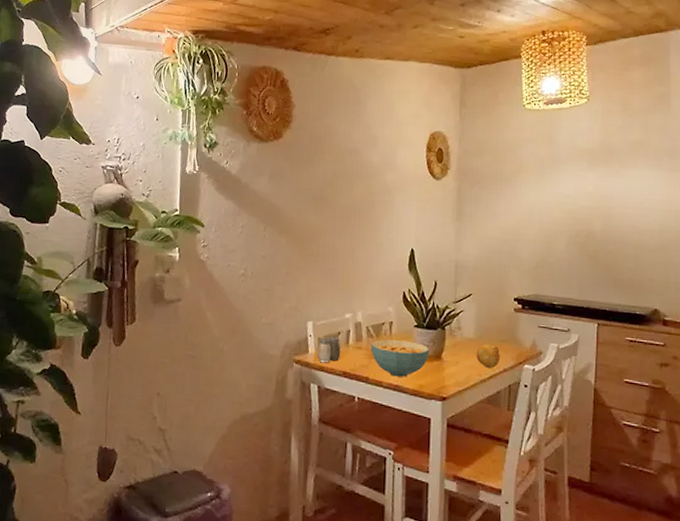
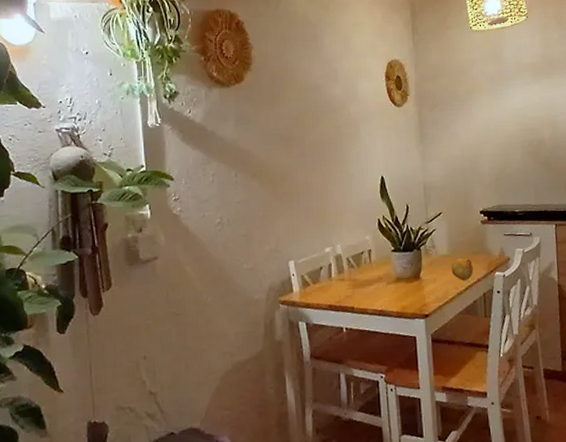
salt and pepper shaker: present [317,336,341,363] -> none [302,272,325,300]
cereal bowl: present [370,339,430,377] -> none [352,266,409,302]

